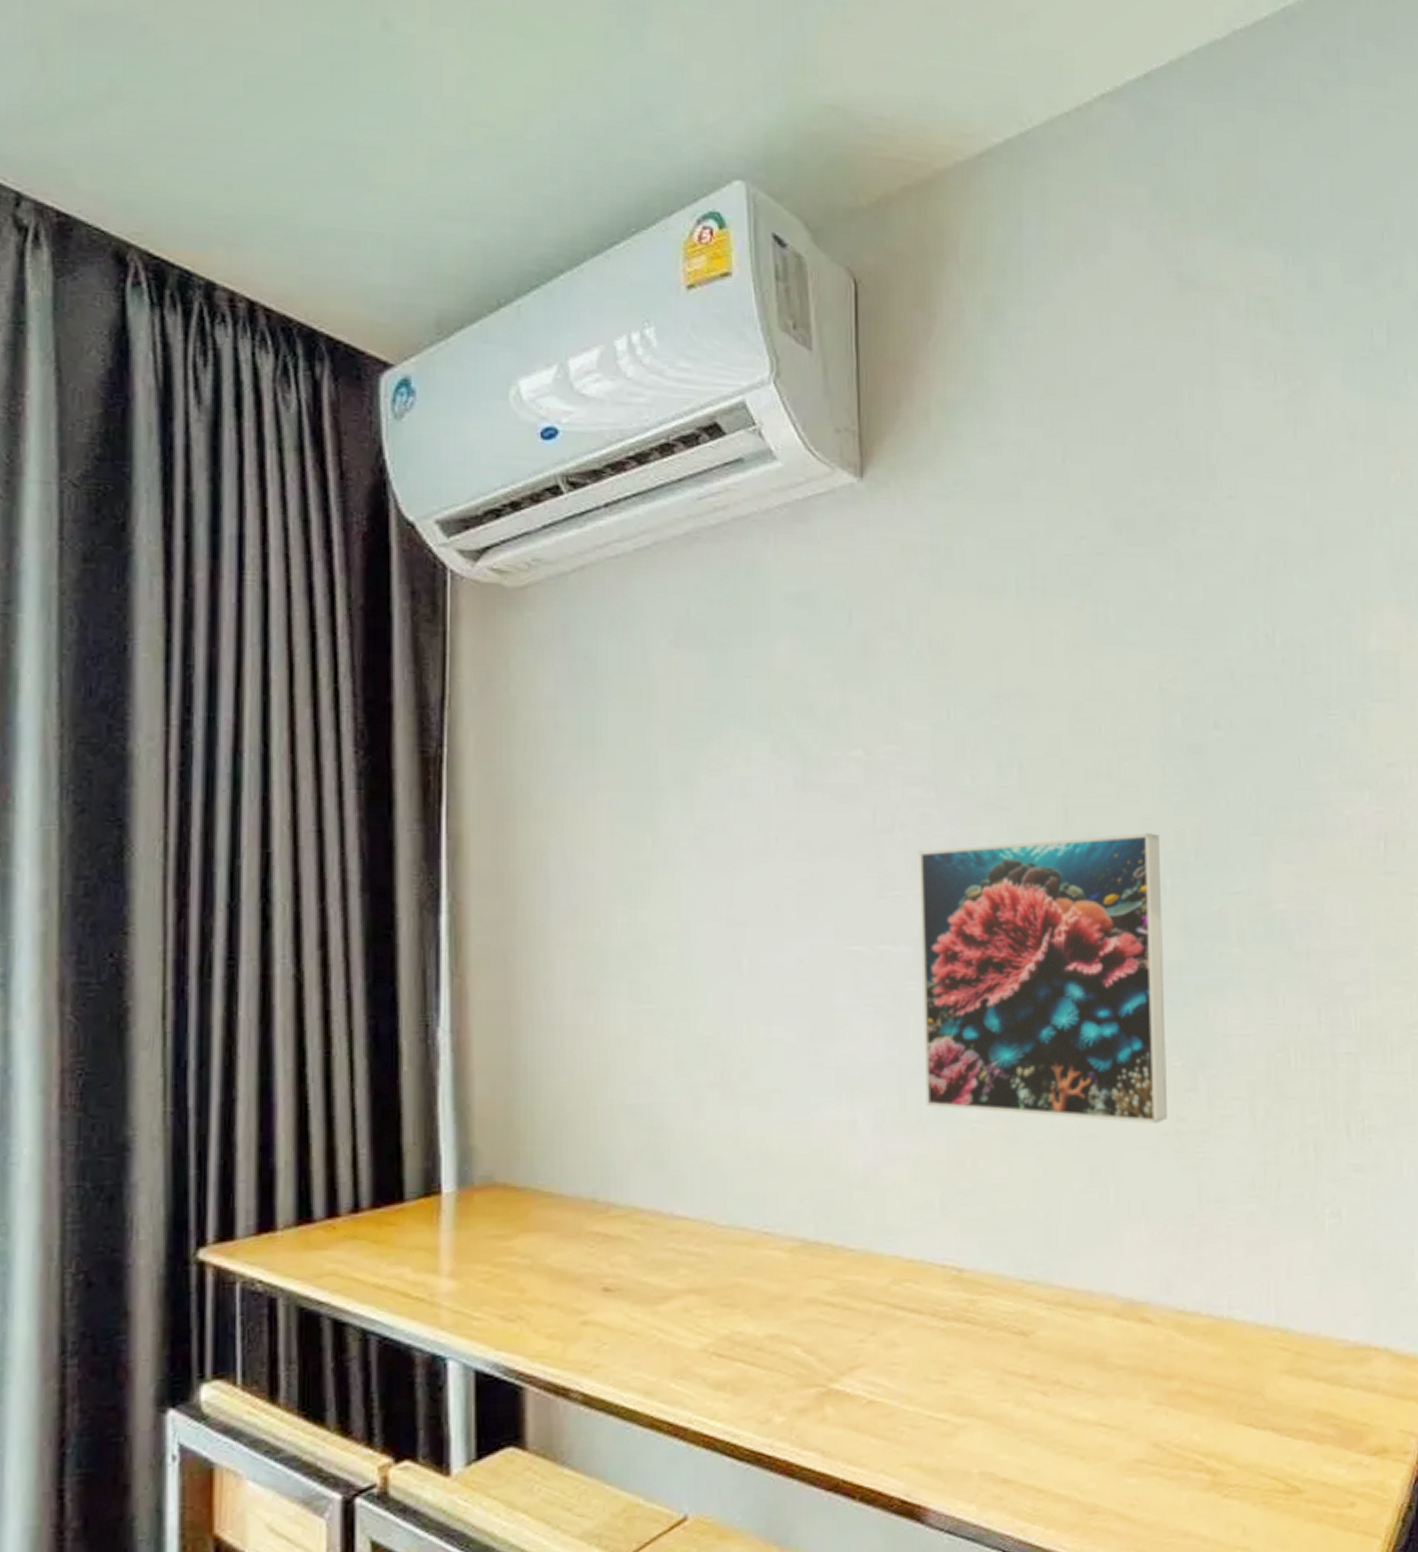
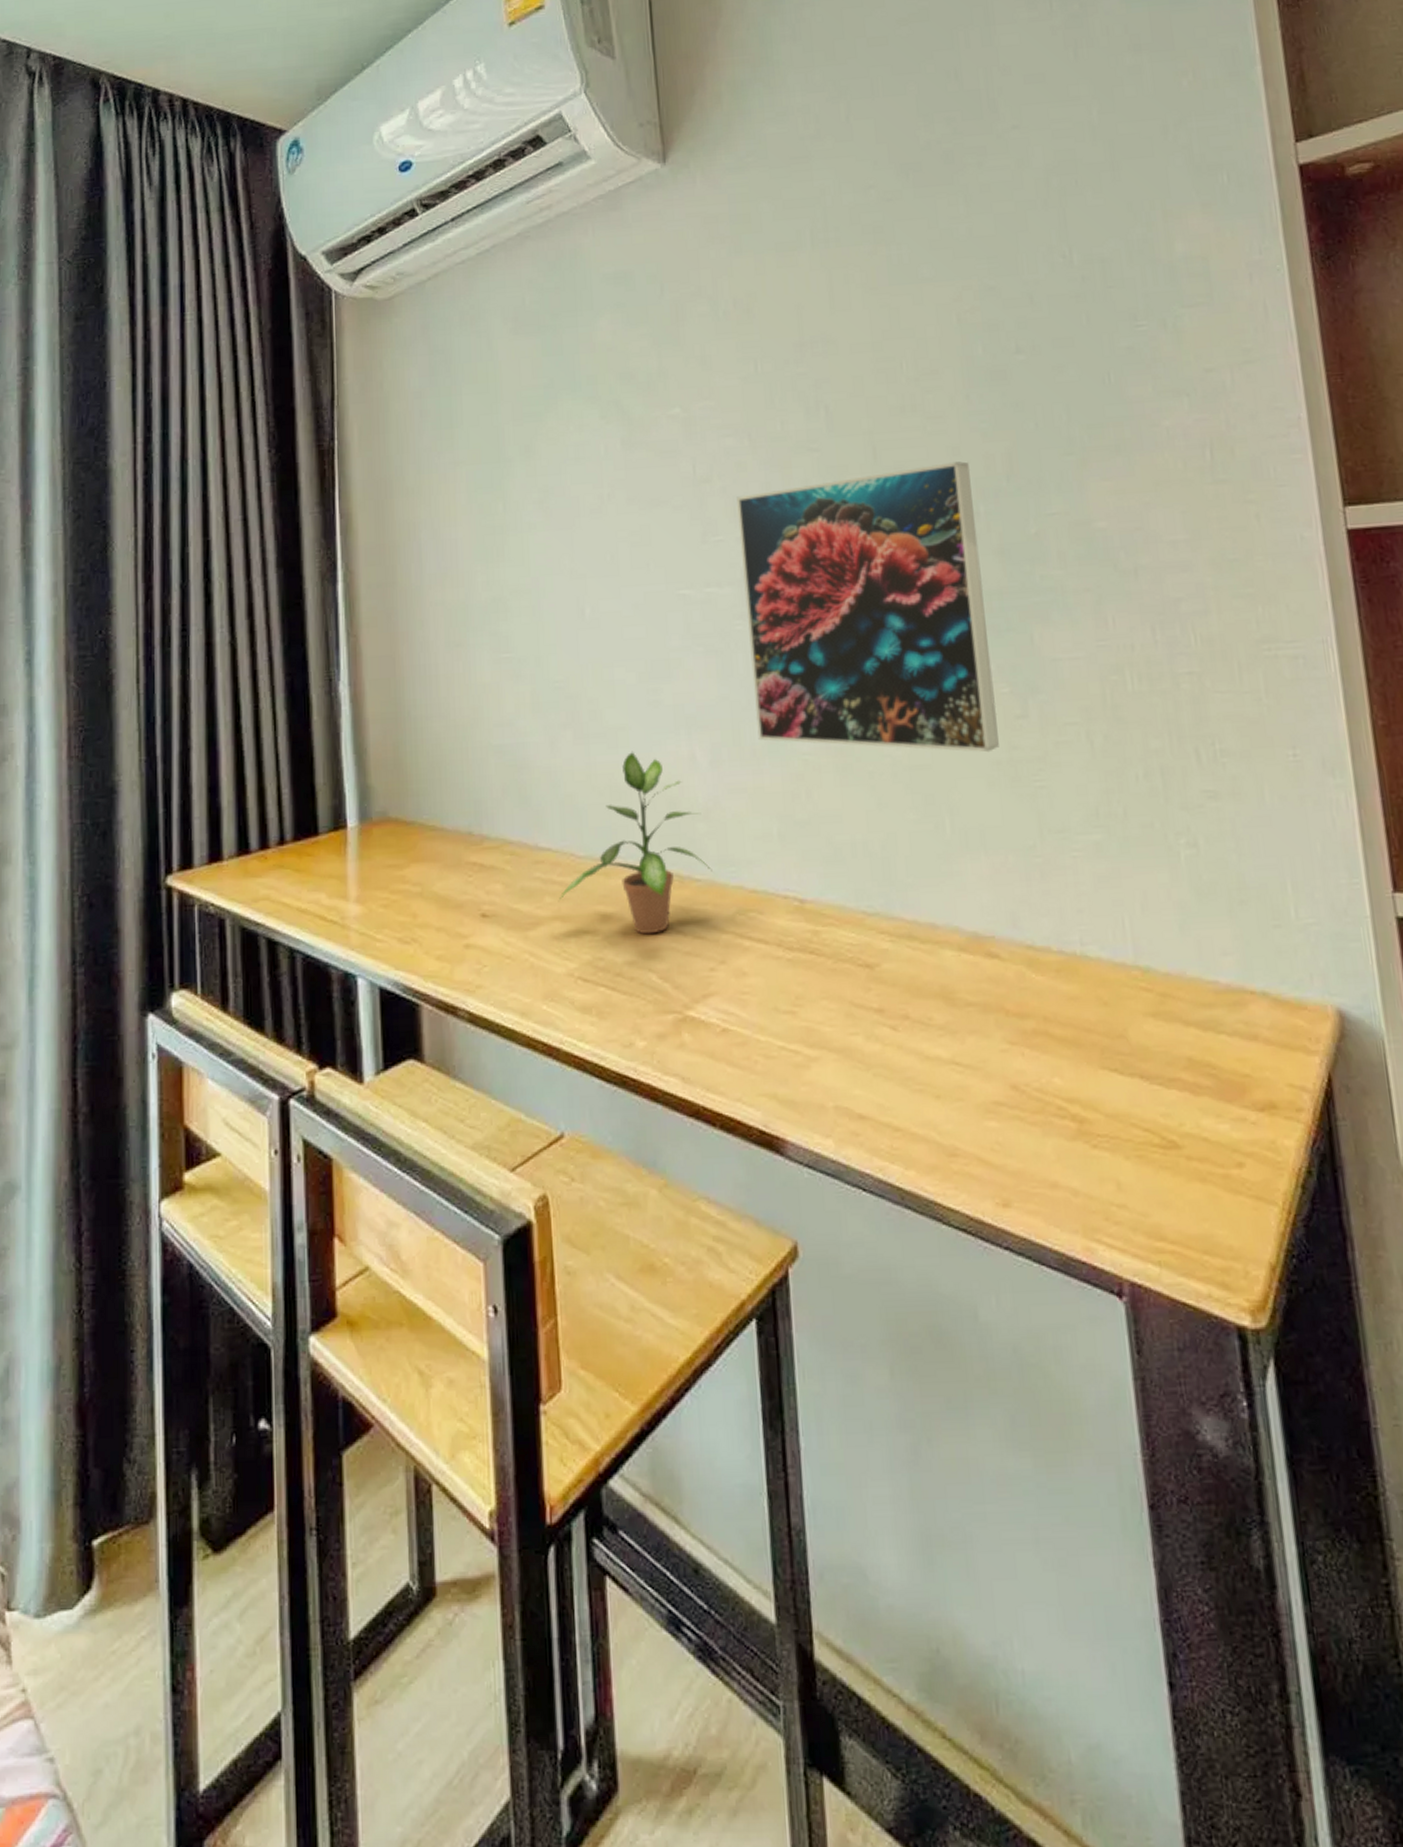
potted plant: none [695,1114,868,1307] -> present [559,751,712,935]

